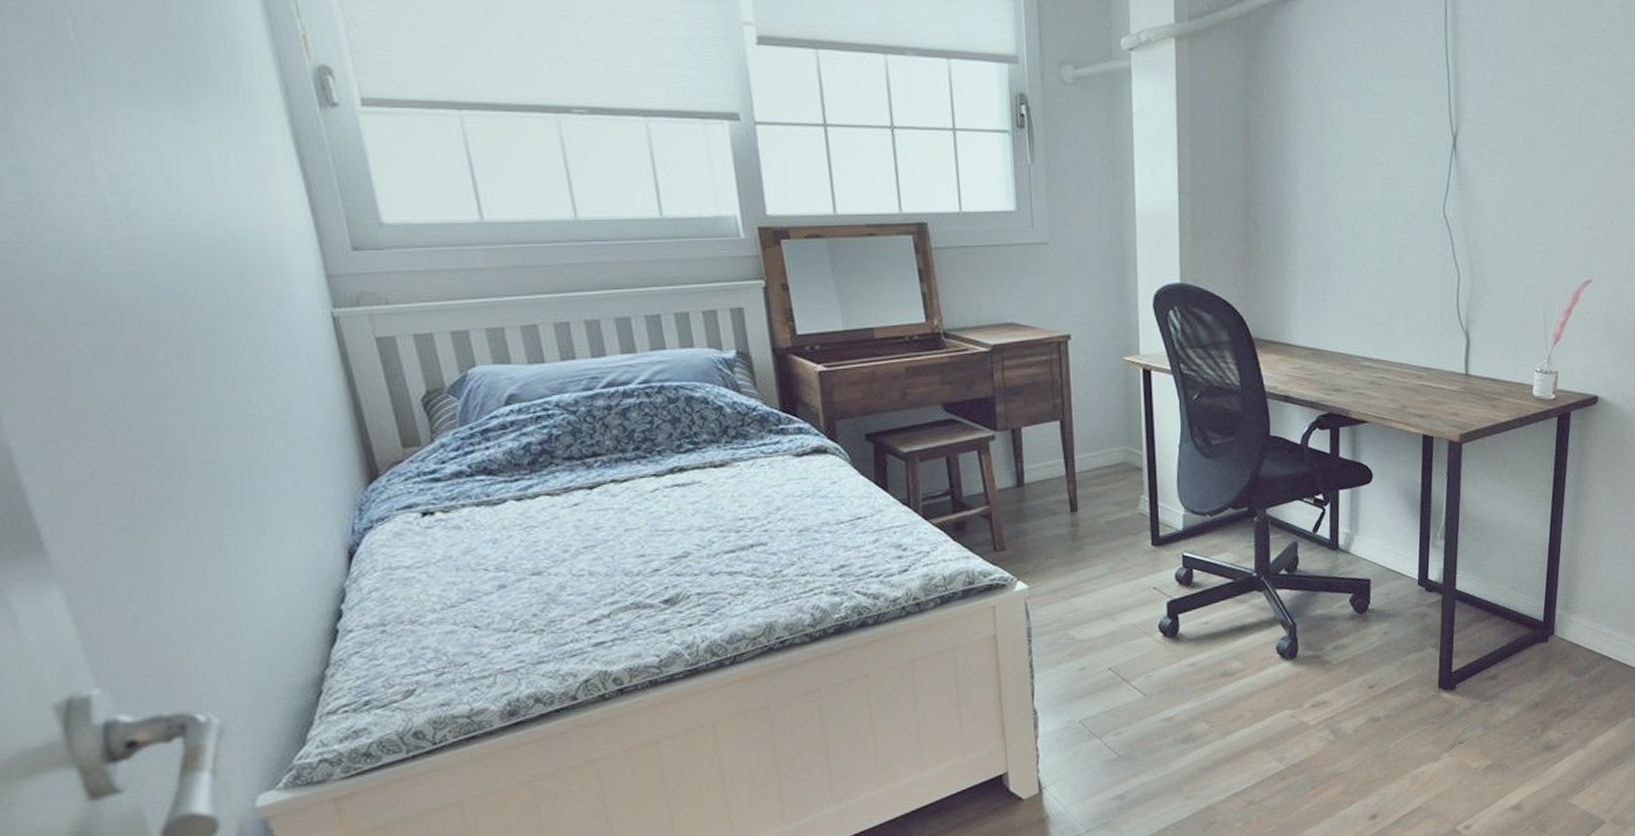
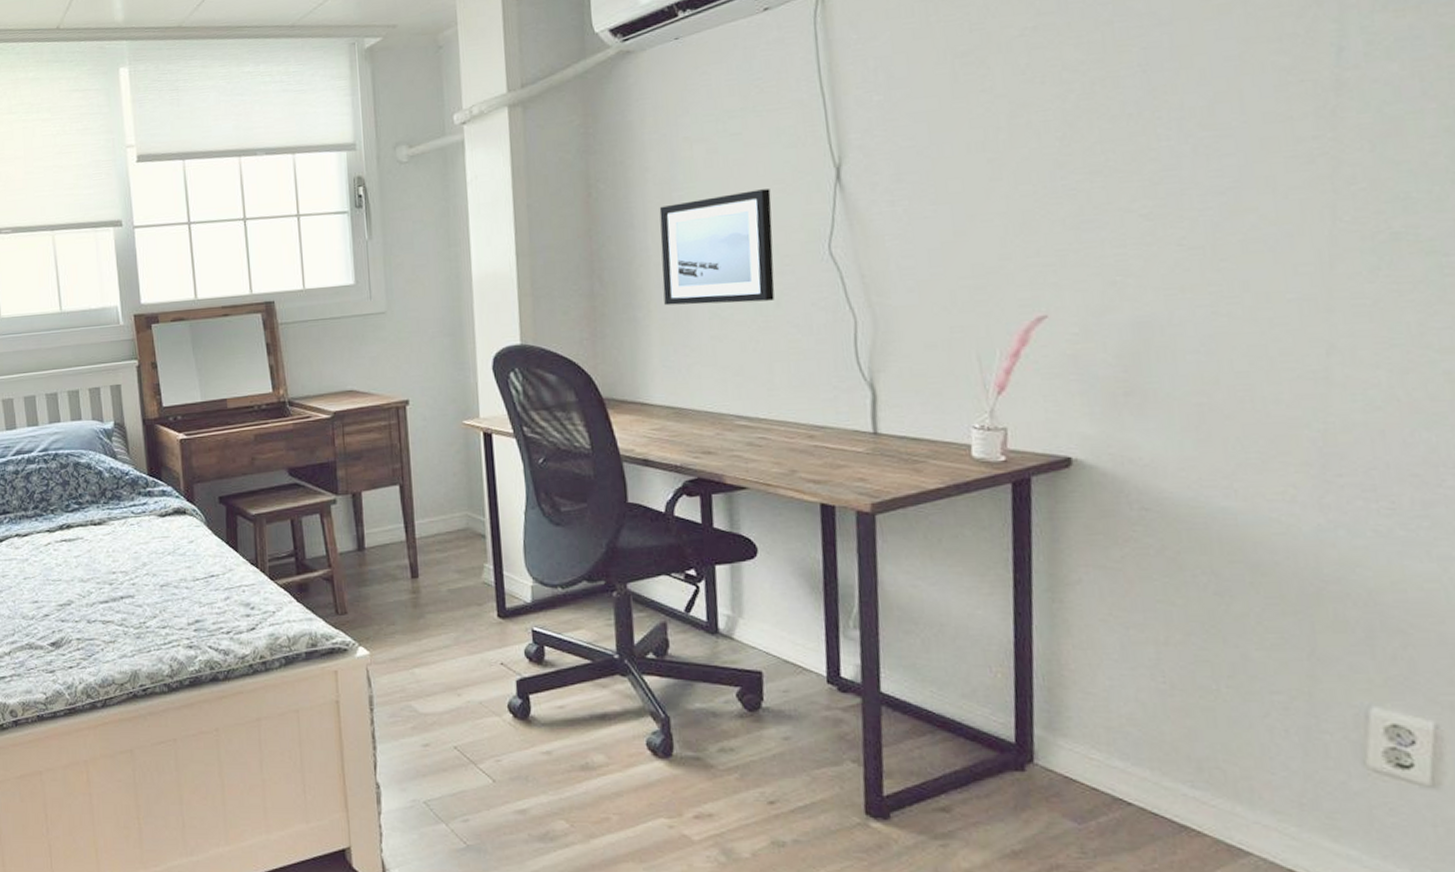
wall art: none [1308,150,1402,254] -> present [659,189,775,306]

